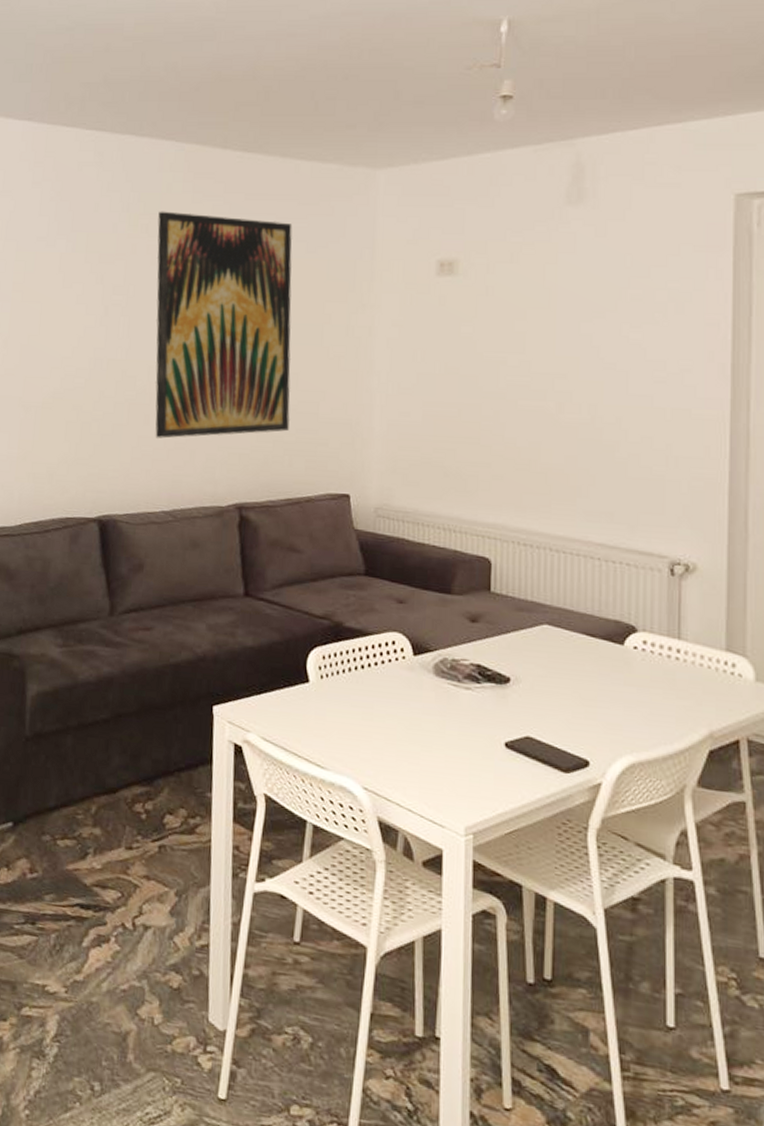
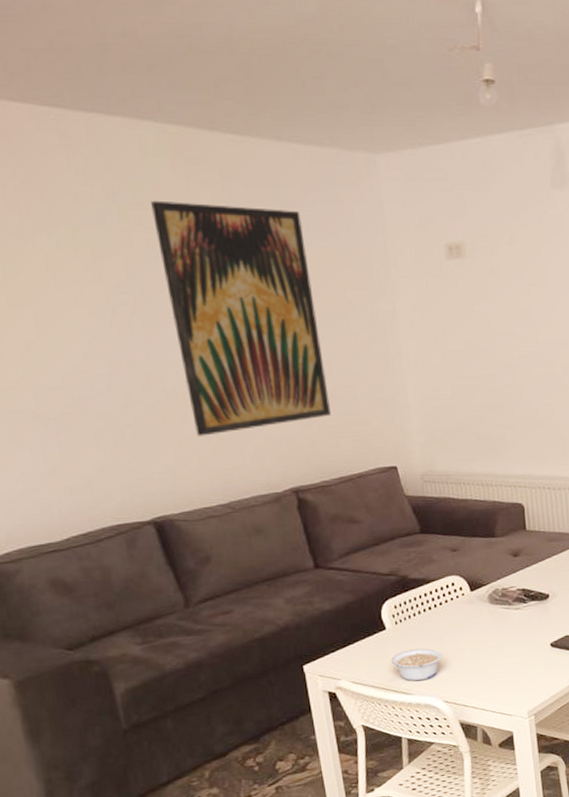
legume: none [308,712,369,755] -> present [390,648,442,682]

